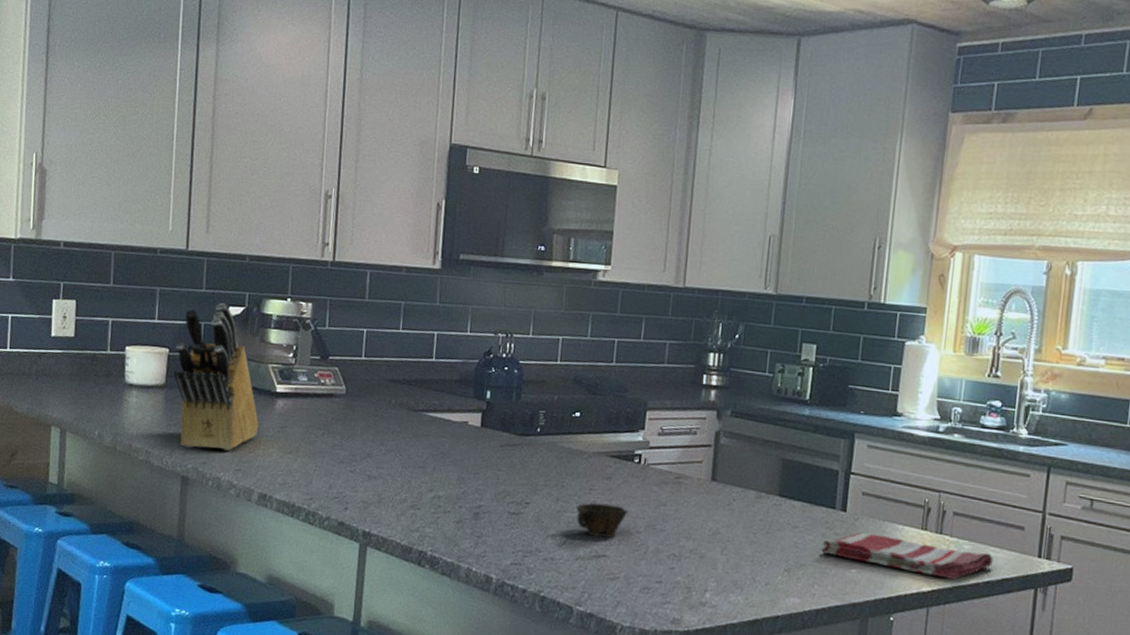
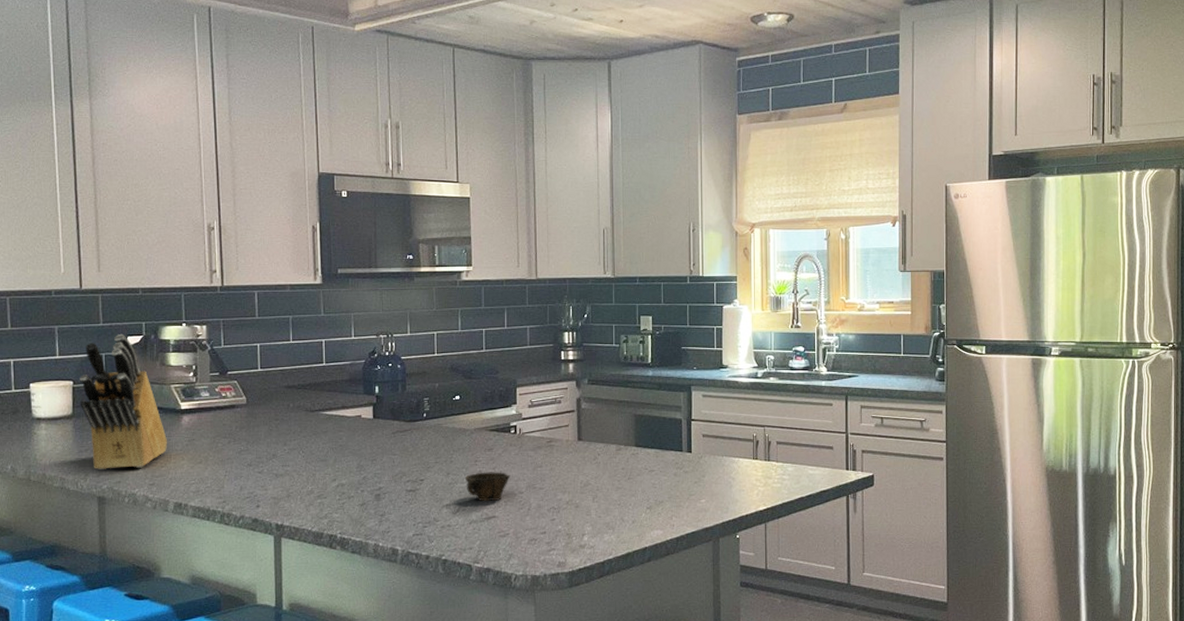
dish towel: present [821,532,993,580] -> none [675,468,812,497]

